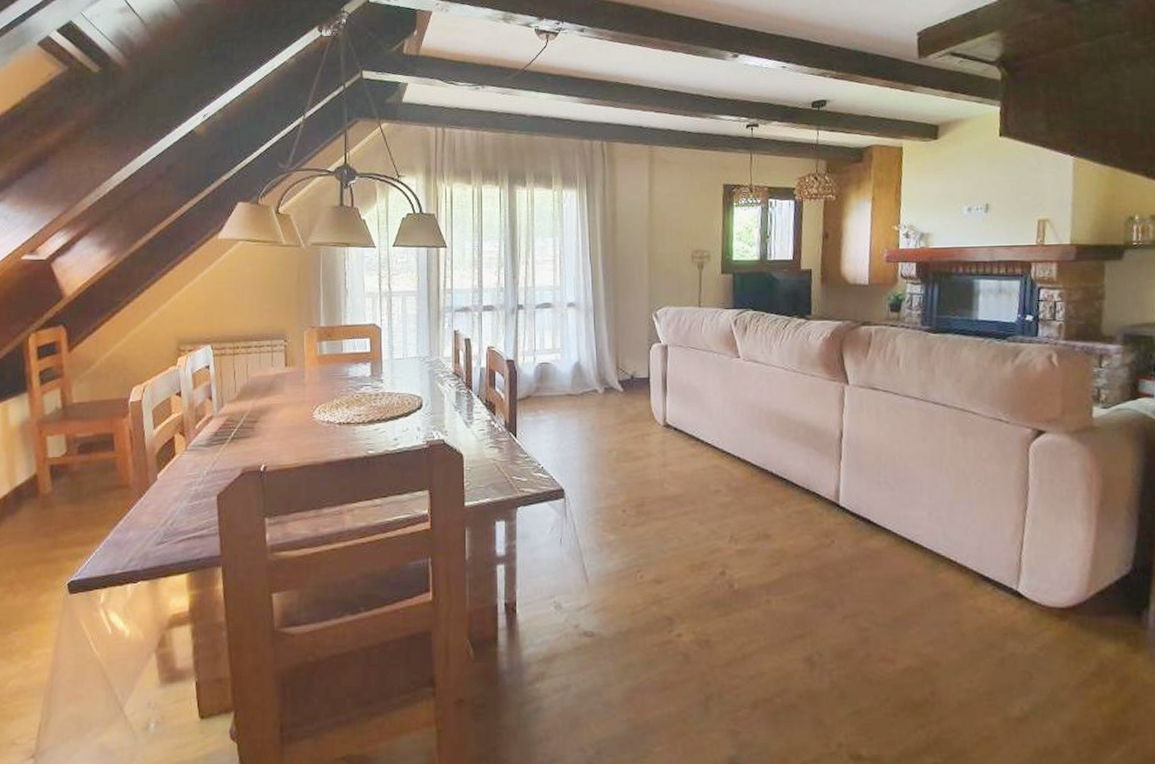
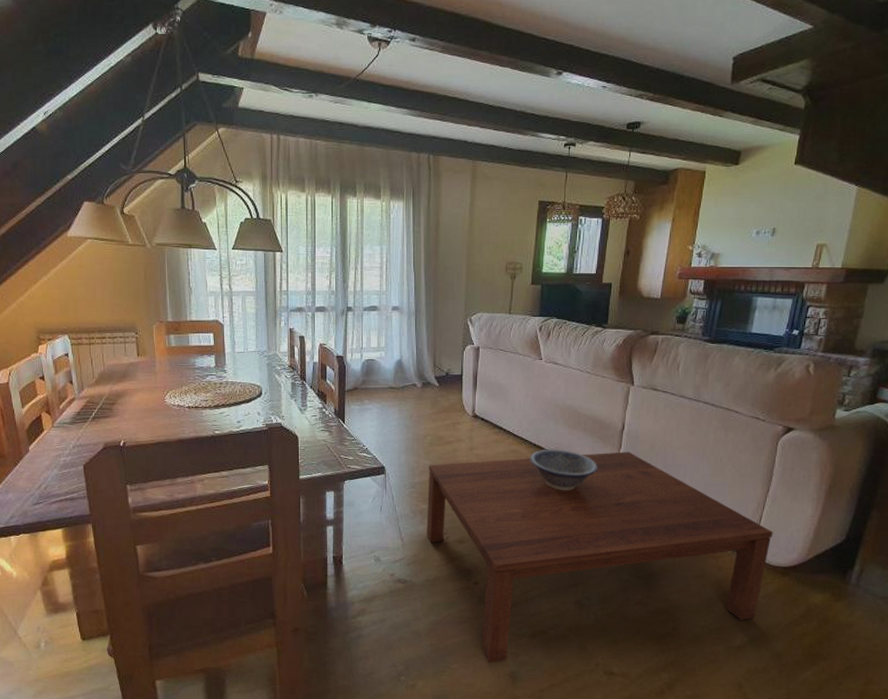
coffee table: none [615,464,1041,744] -> present [426,452,773,663]
decorative bowl: none [733,463,816,515] -> present [529,449,597,491]

